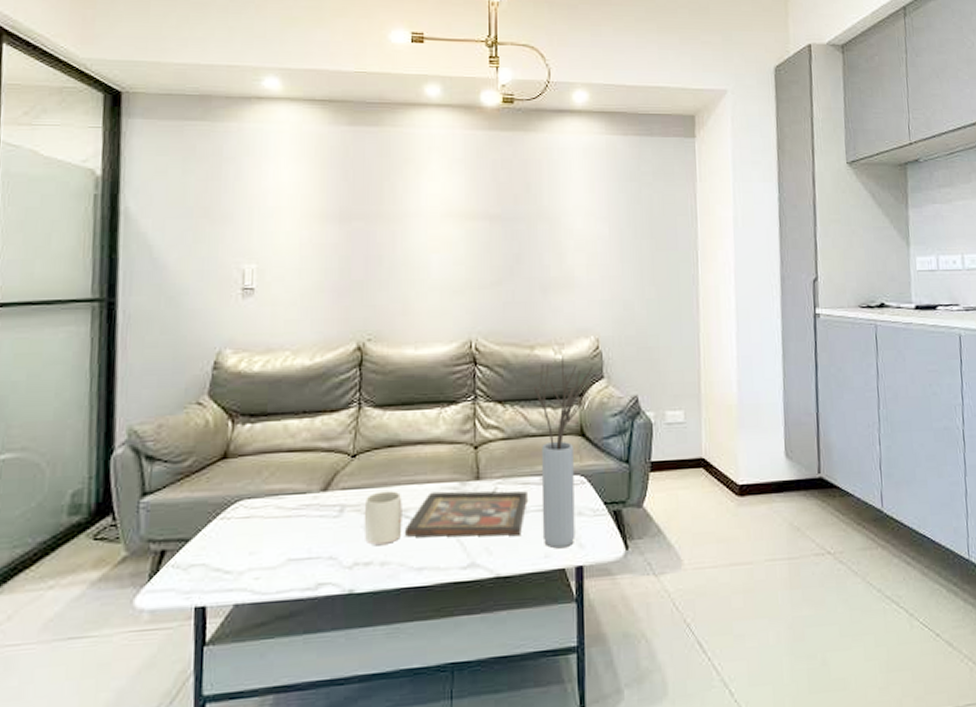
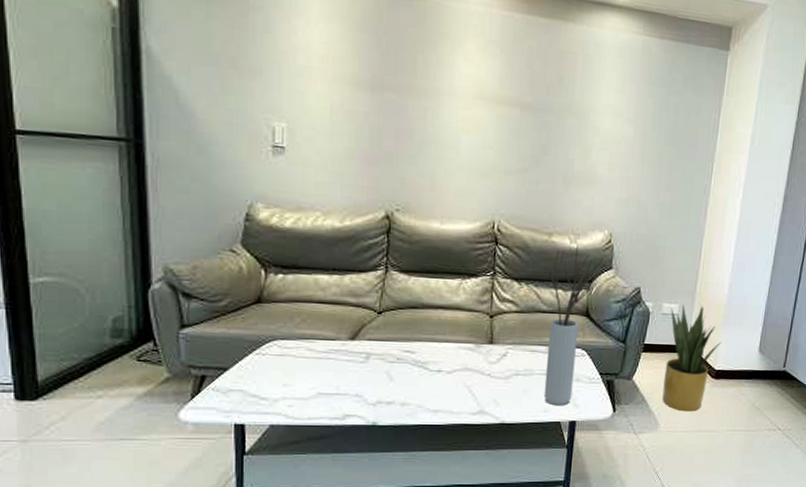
mug: present [364,491,402,546] -> none [387,345,423,390]
decorative tray: present [404,491,529,537] -> none [423,350,535,392]
planter: none [676,408,741,541] -> present [662,305,722,412]

